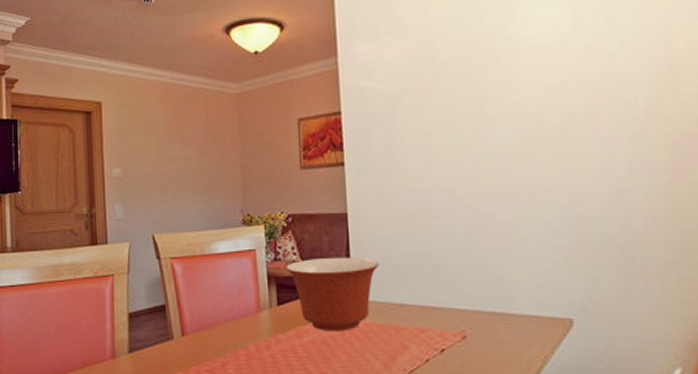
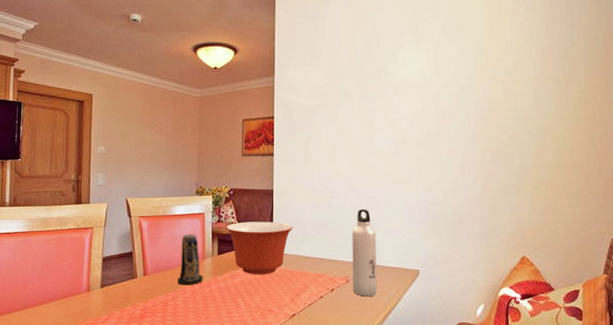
candle: none [226,278,260,348] -> present [178,234,203,285]
water bottle: none [465,233,510,360] -> present [352,208,377,297]

